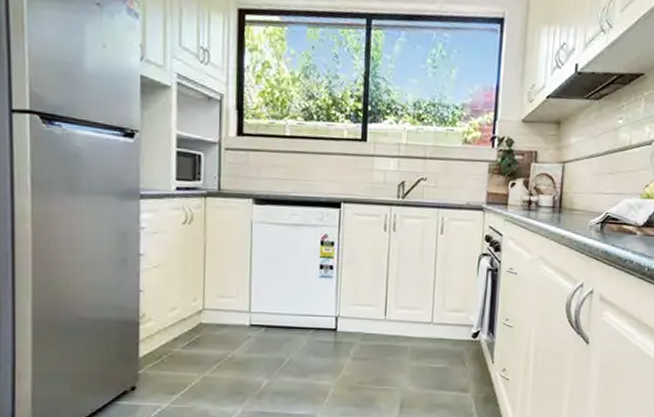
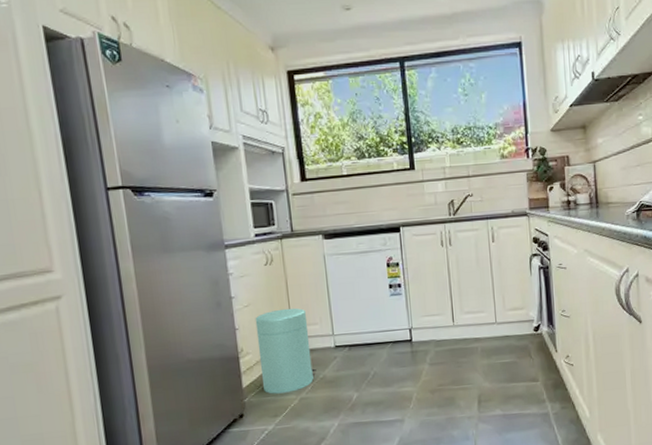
trash can: none [162,275,226,369] -> present [255,308,317,394]

